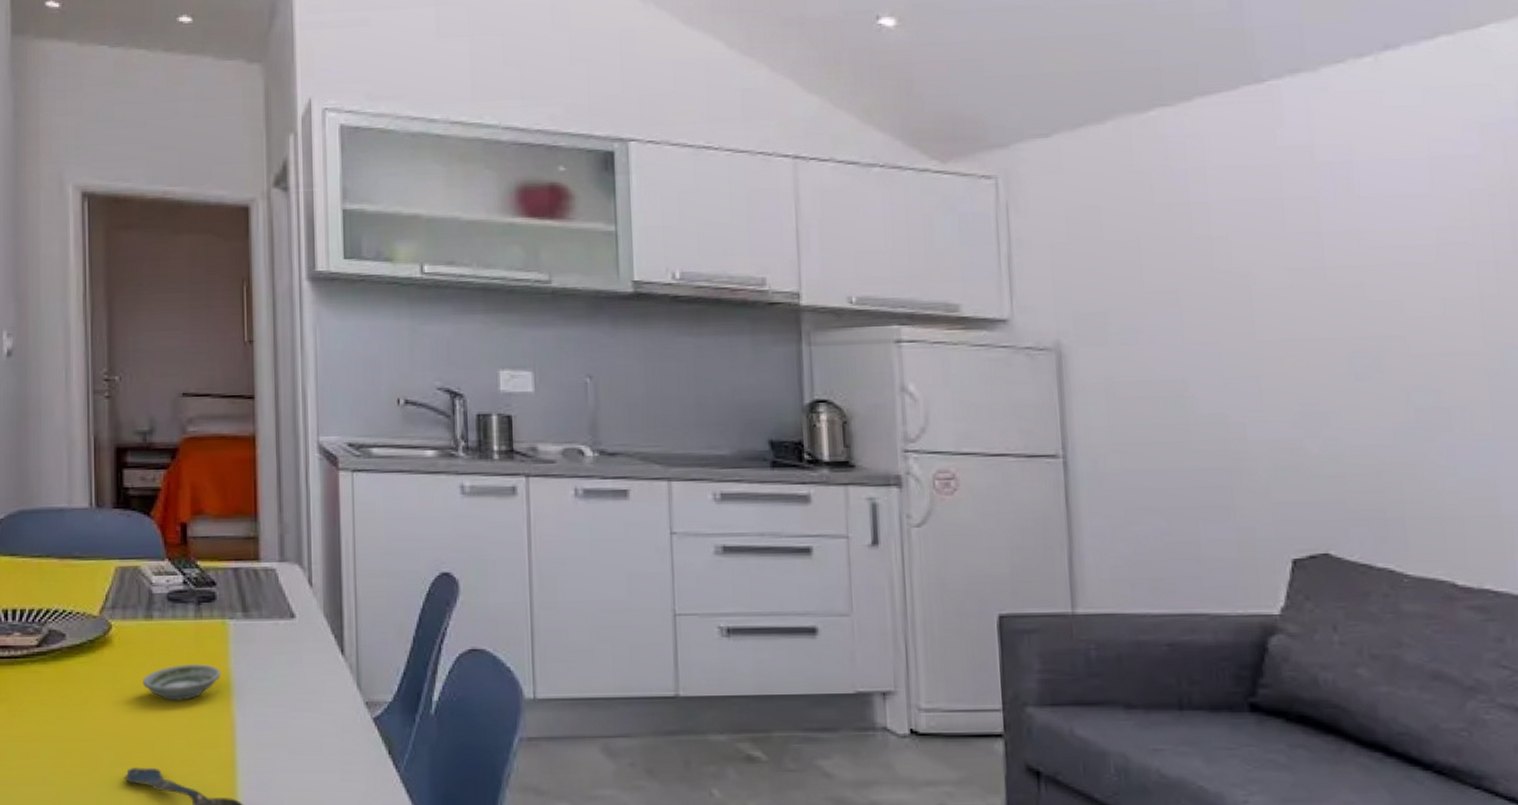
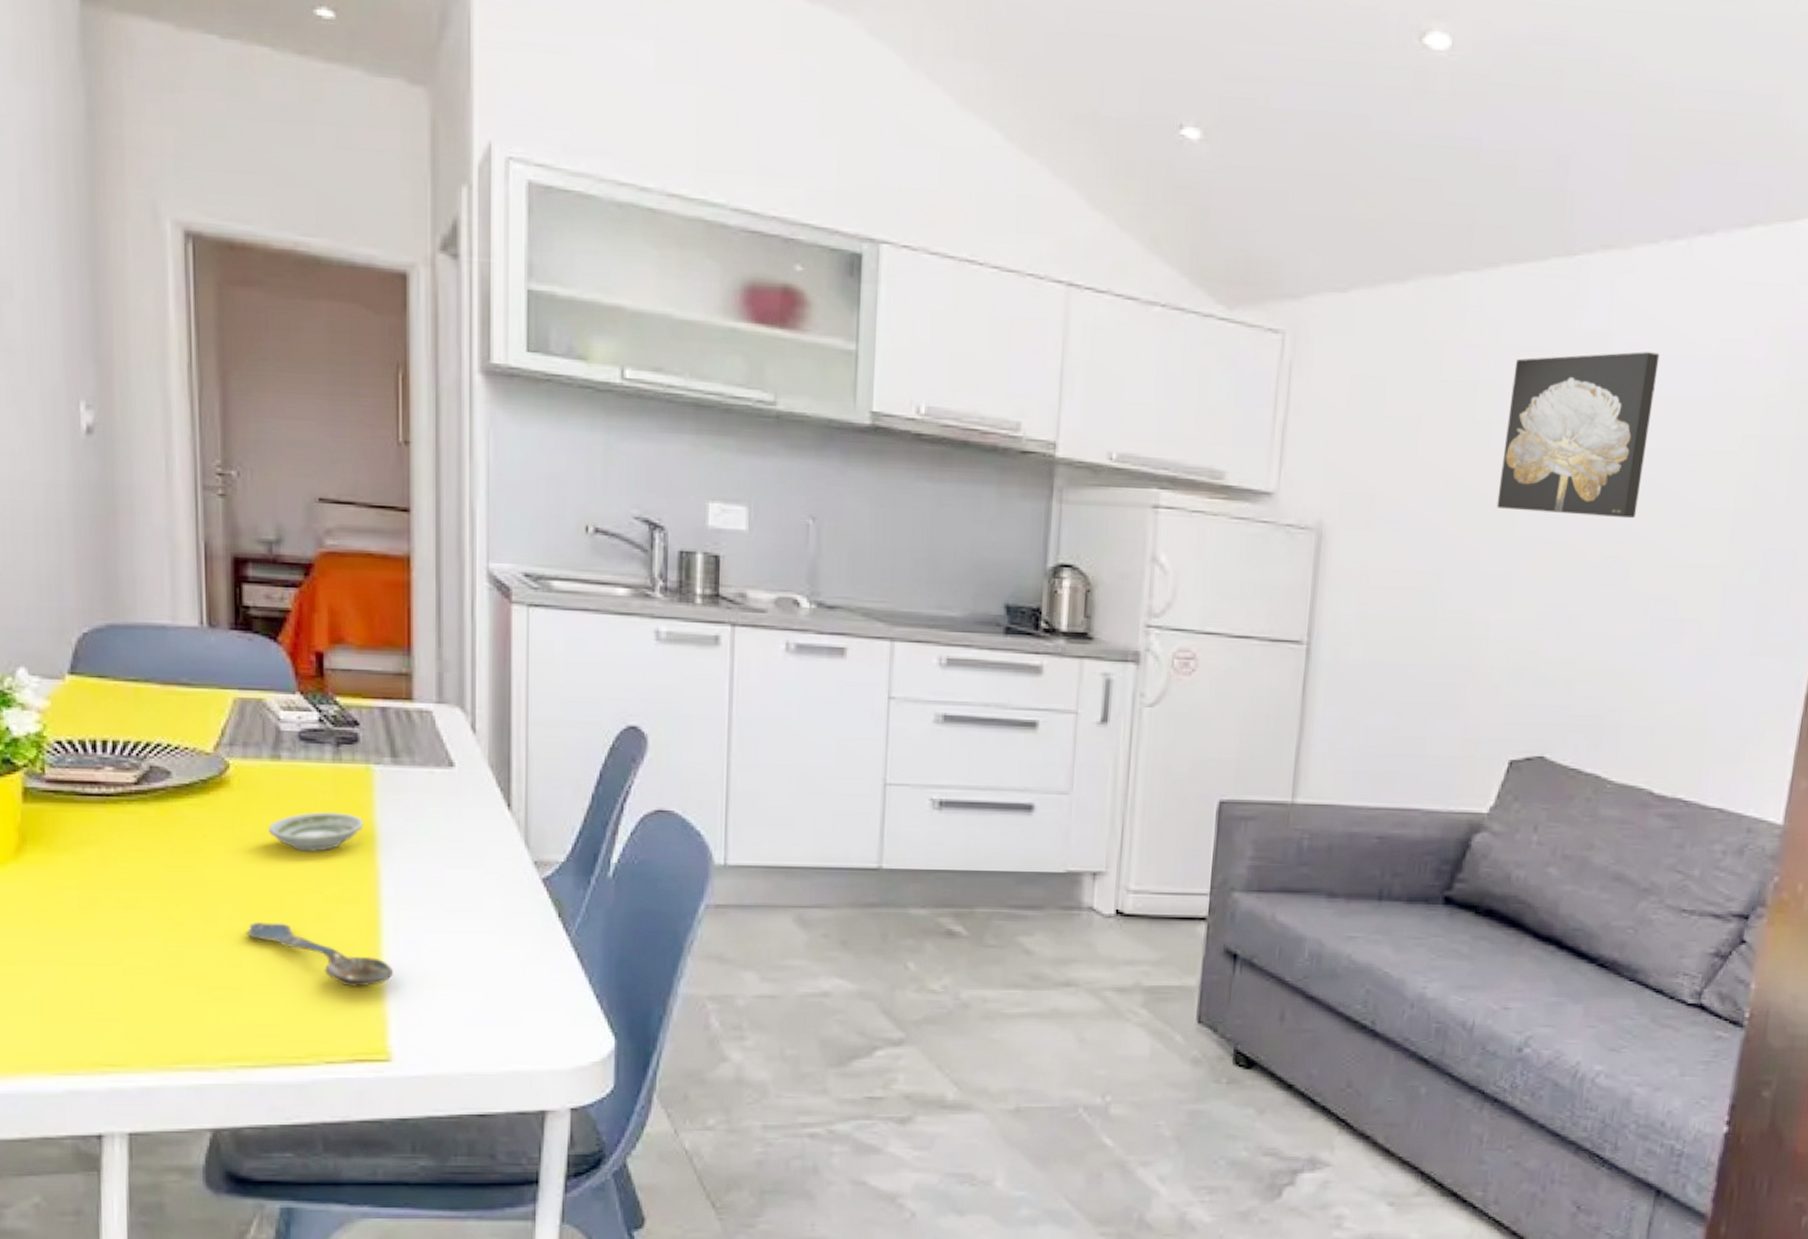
wall art: none [1224,159,1377,316] -> present [1496,351,1660,519]

